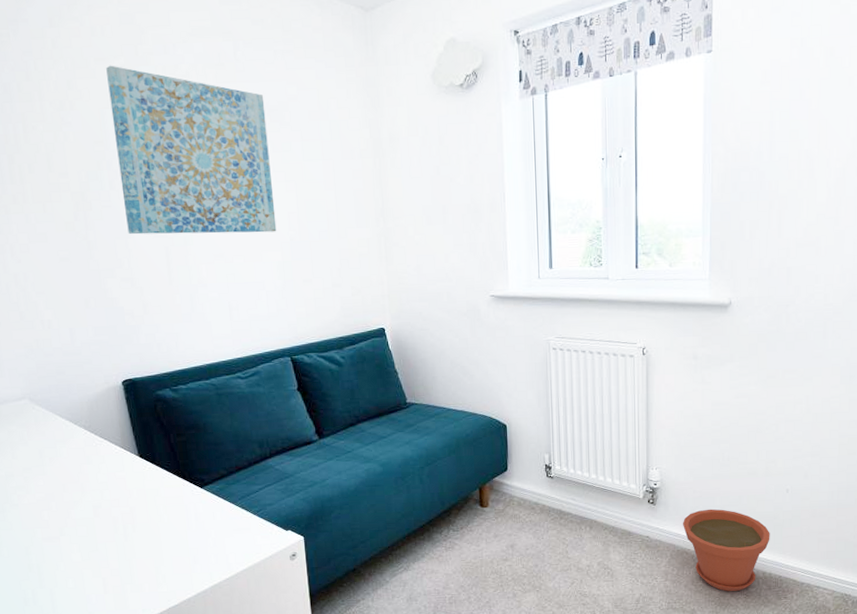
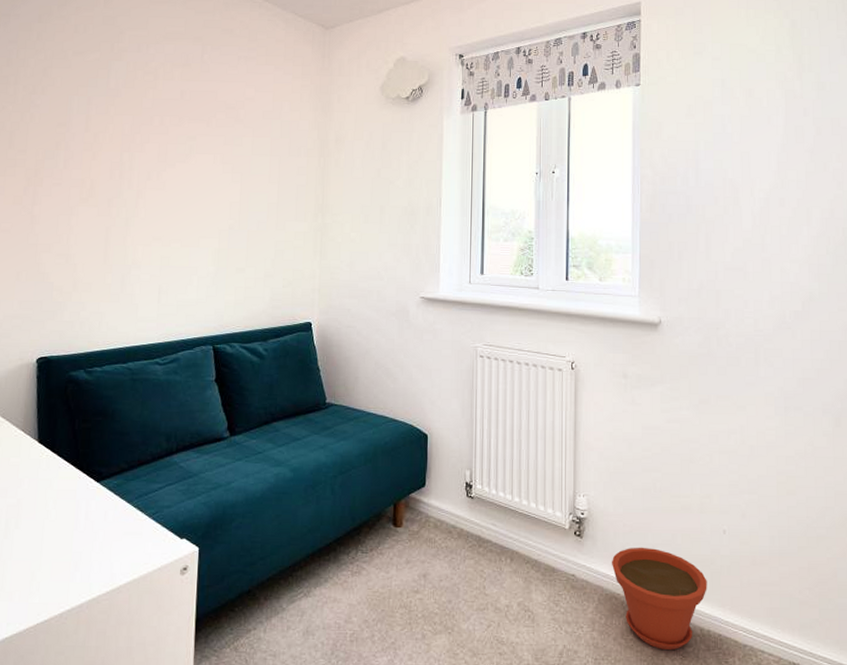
wall art: present [106,65,277,235] -> none [73,58,223,220]

